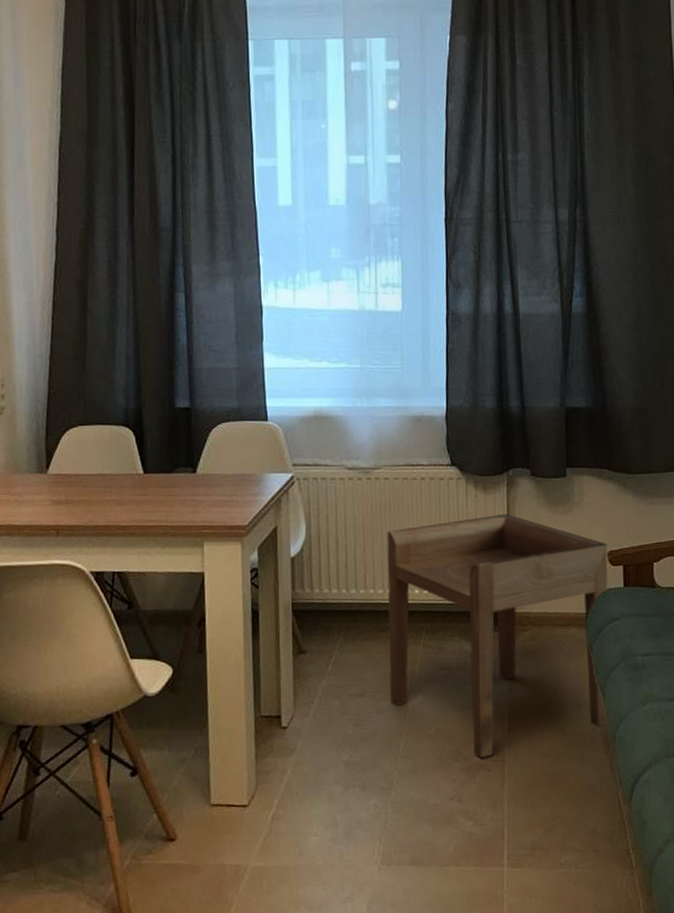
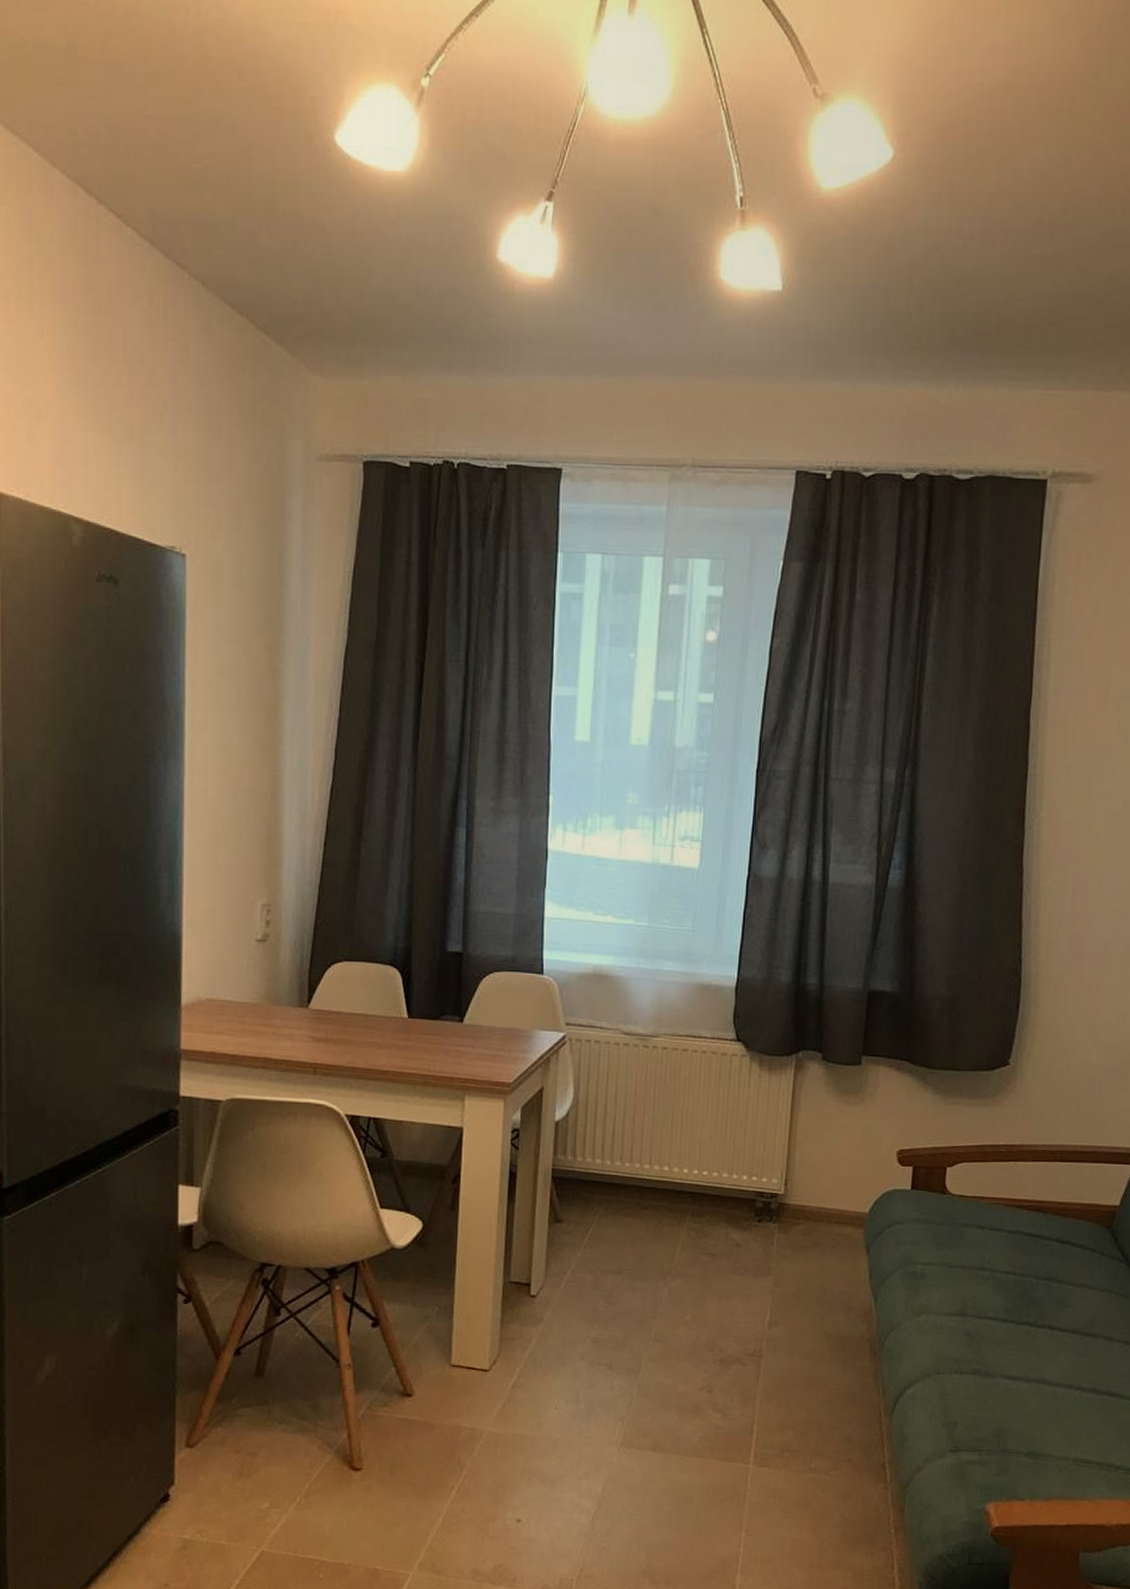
side table: present [386,513,609,757] -> none [646,1098,898,1350]

